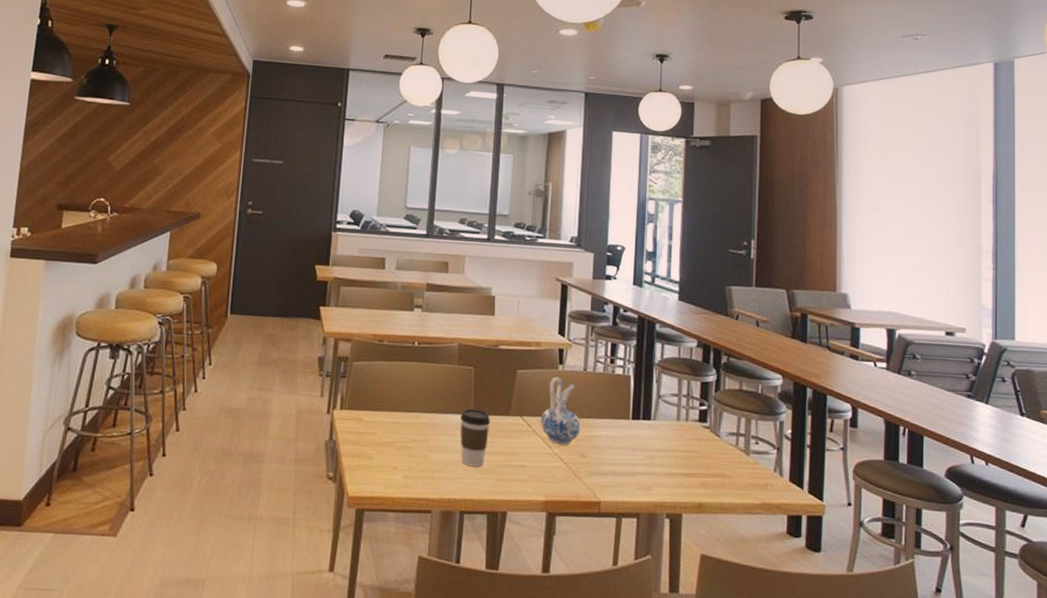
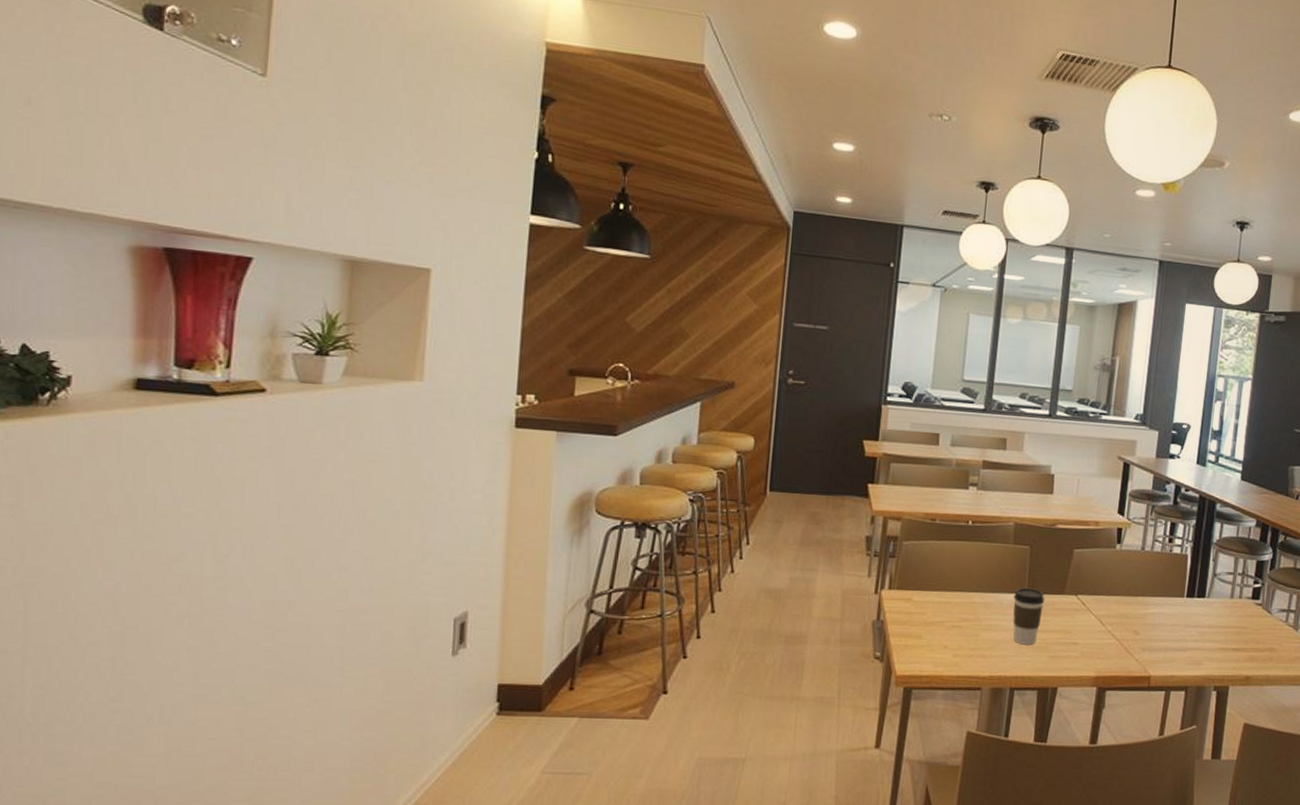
ceramic pitcher: present [540,377,581,445] -> none [1095,556,1136,623]

